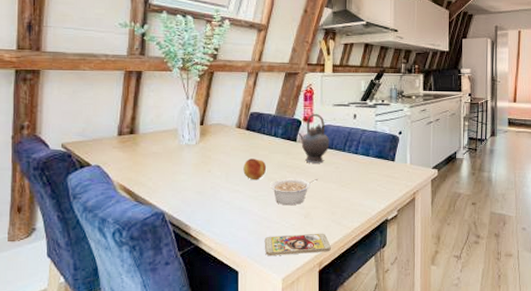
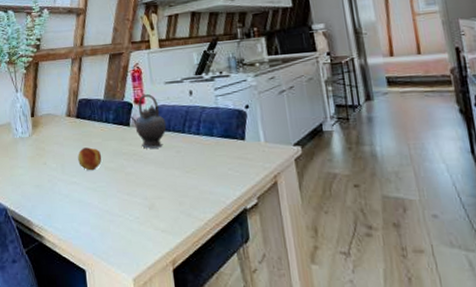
smartphone: present [264,233,331,256] -> none [108,226,184,253]
legume: present [270,178,319,205] -> none [107,165,159,196]

